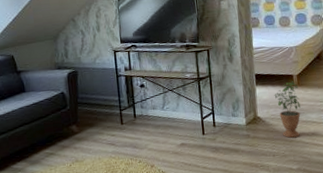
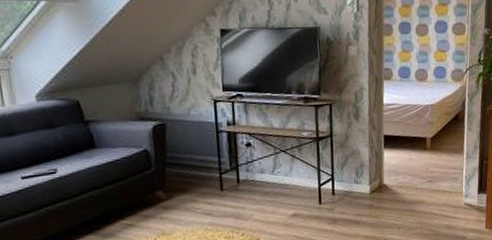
potted plant: present [274,81,301,138] -> none [403,144,432,209]

